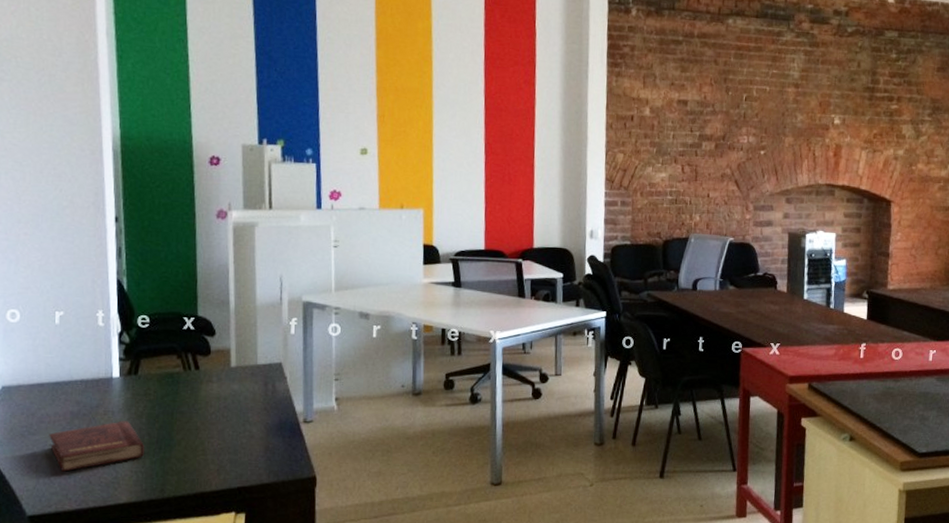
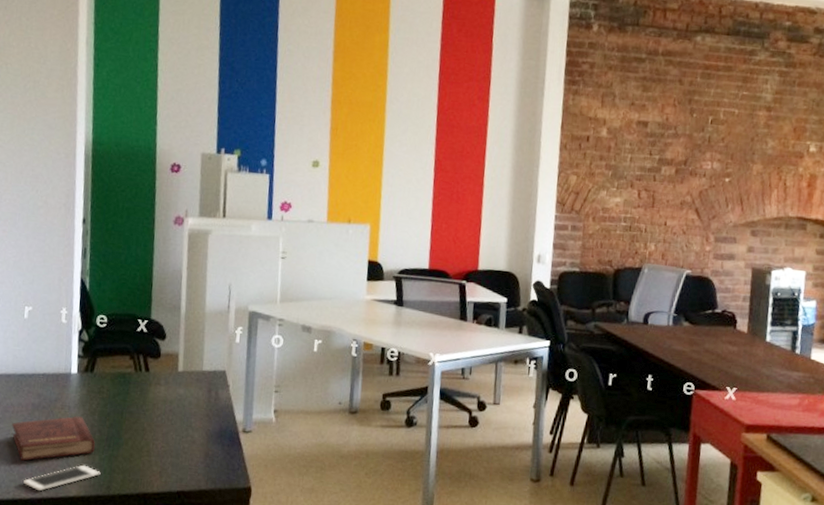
cell phone: none [66,470,153,502] -> present [23,464,101,492]

